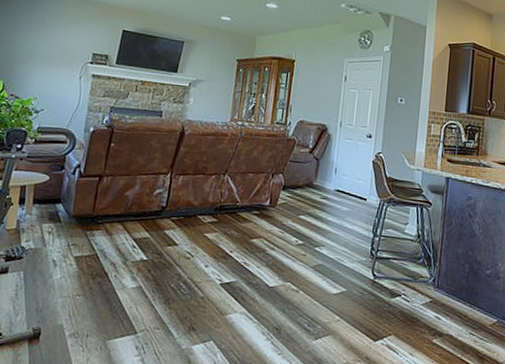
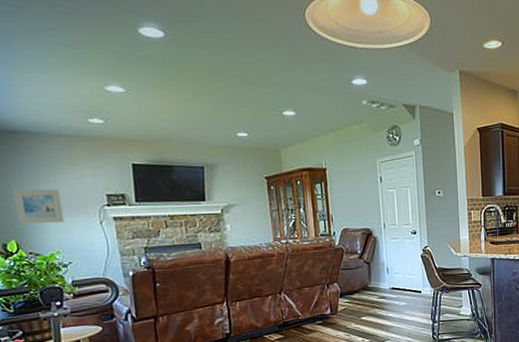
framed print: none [11,37,55,72] -> present [13,189,65,224]

